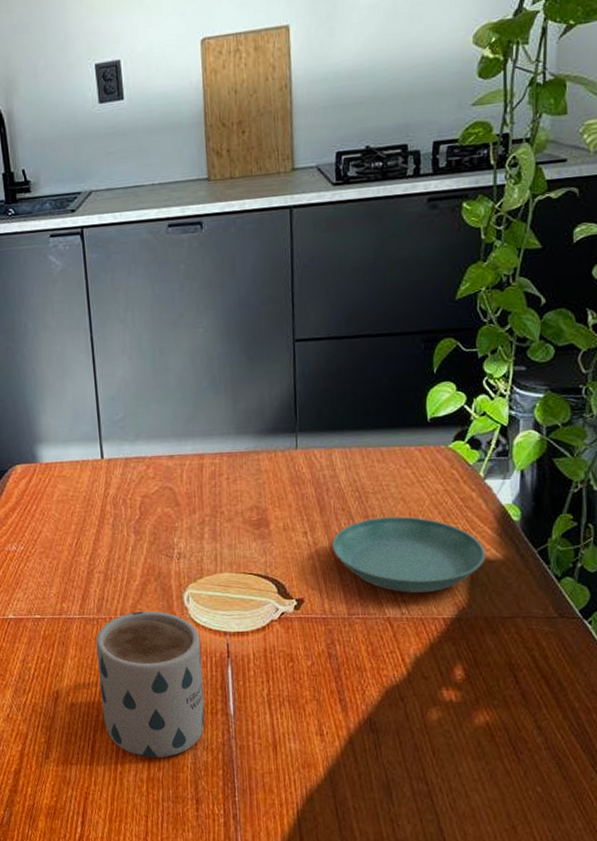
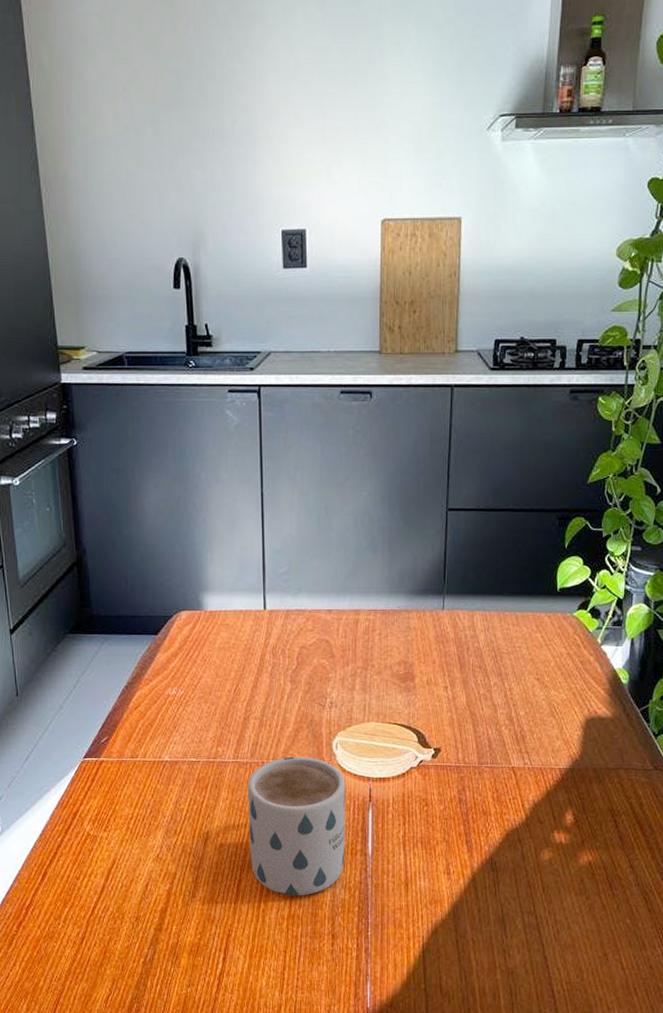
saucer: present [332,516,485,593] -> none [469,676,598,745]

